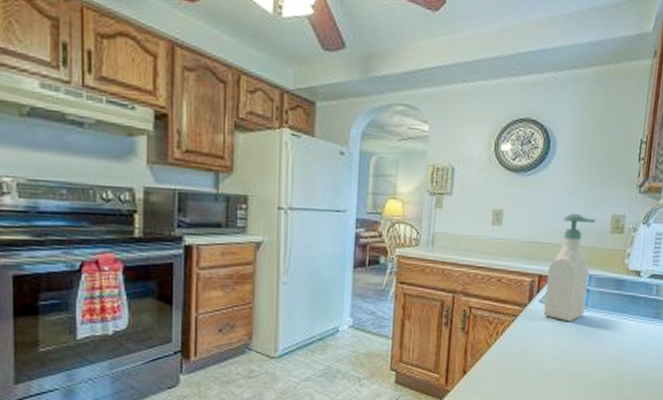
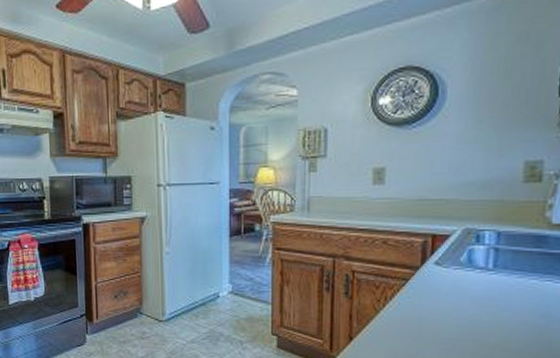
soap bottle: present [543,213,596,322] -> none [440,163,502,286]

